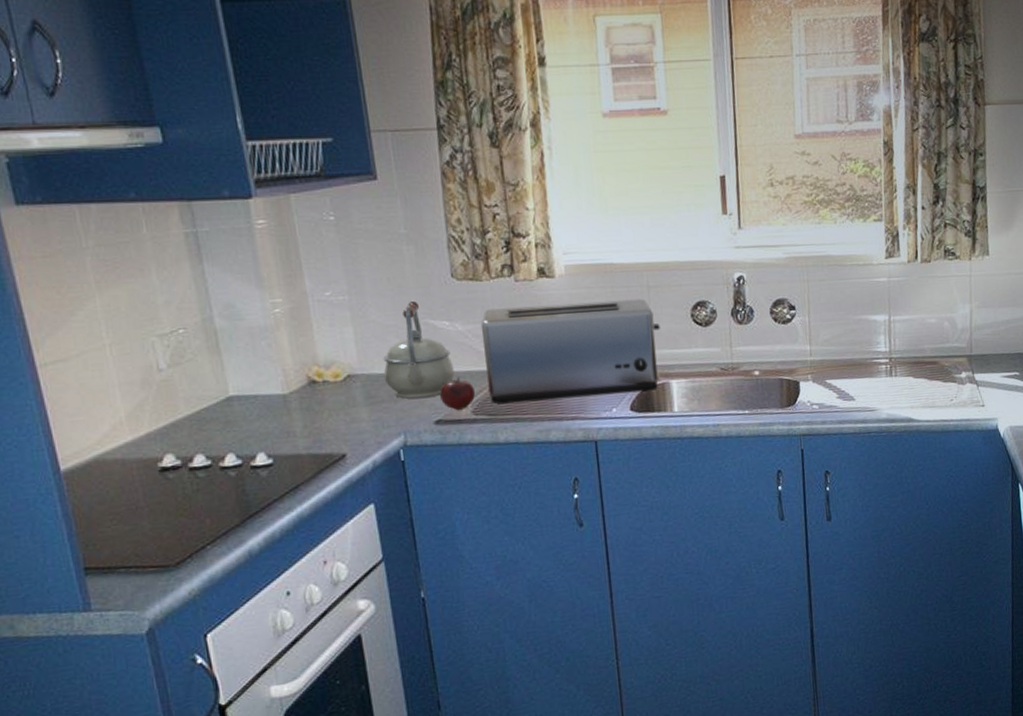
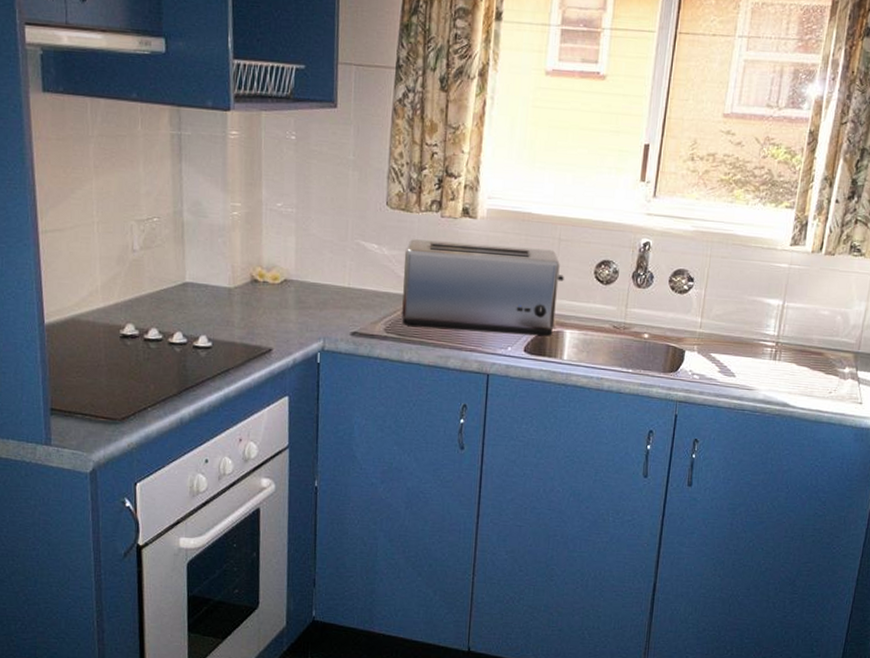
kettle: present [383,302,455,400] -> none [314,222,375,311]
fruit: present [440,377,475,410] -> none [359,296,390,326]

